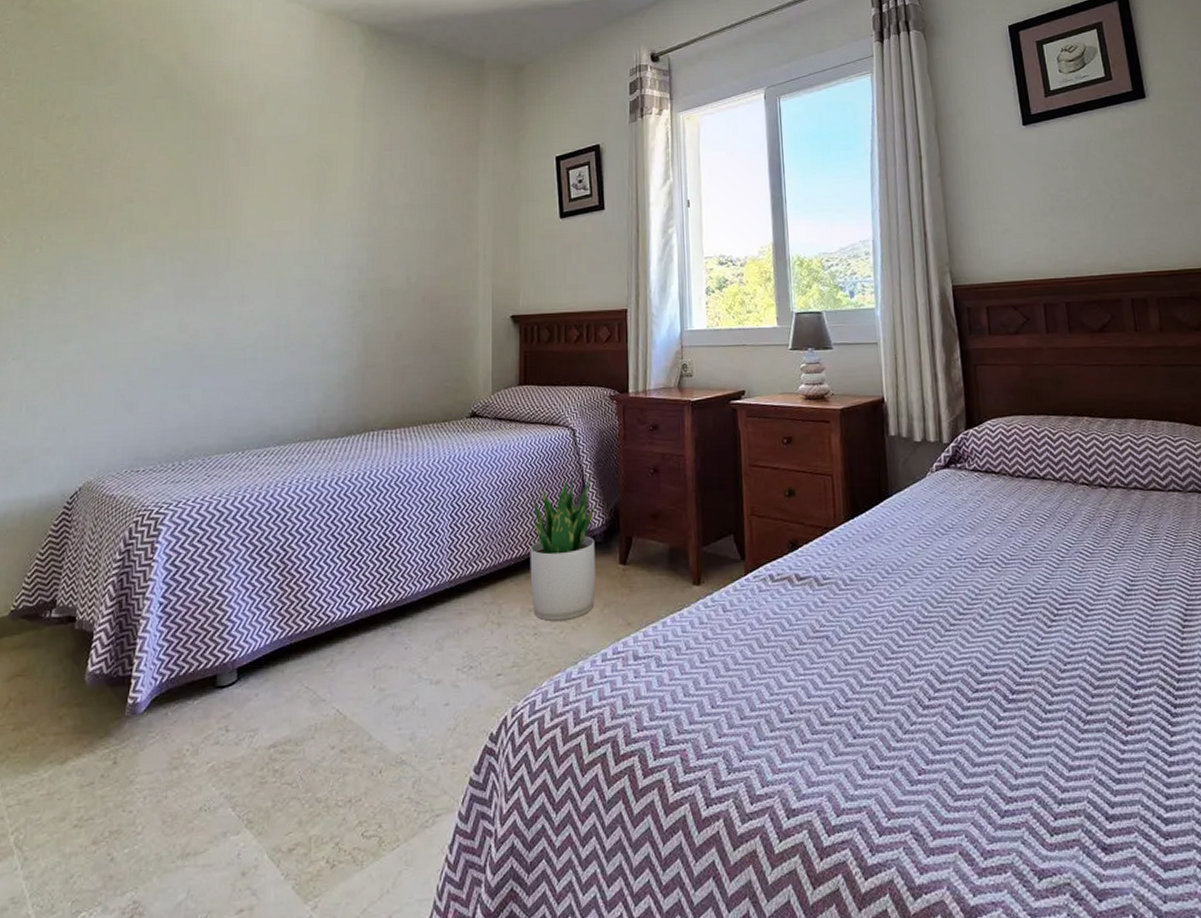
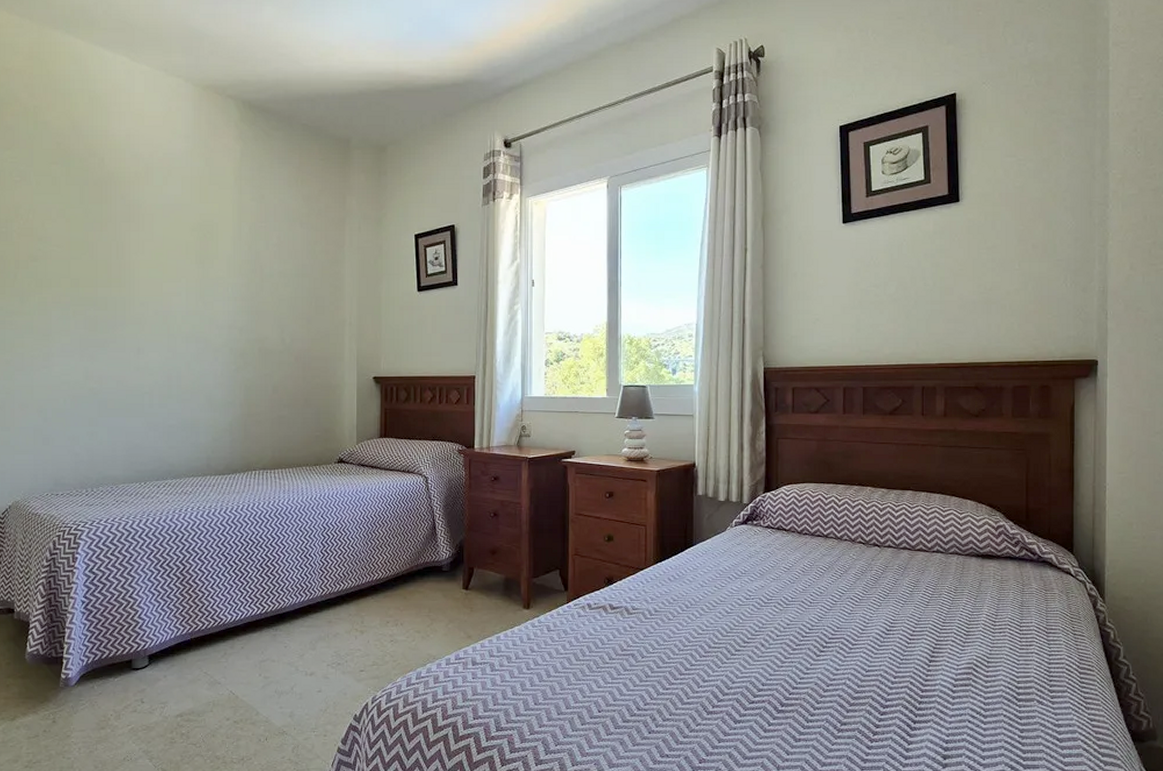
planter: present [530,475,596,621] -> none [388,516,443,631]

